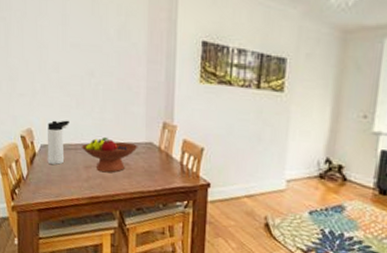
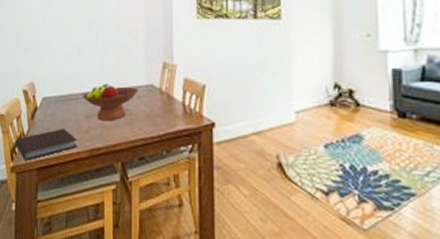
notebook: none [15,175,76,202] -> present [15,129,77,160]
thermos bottle: present [47,120,69,165] -> none [48,70,71,118]

